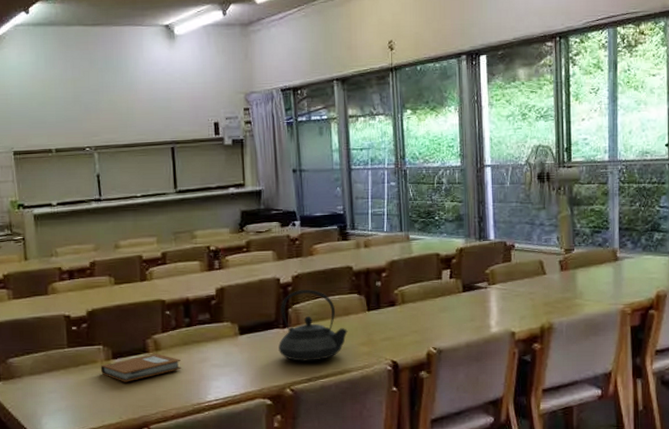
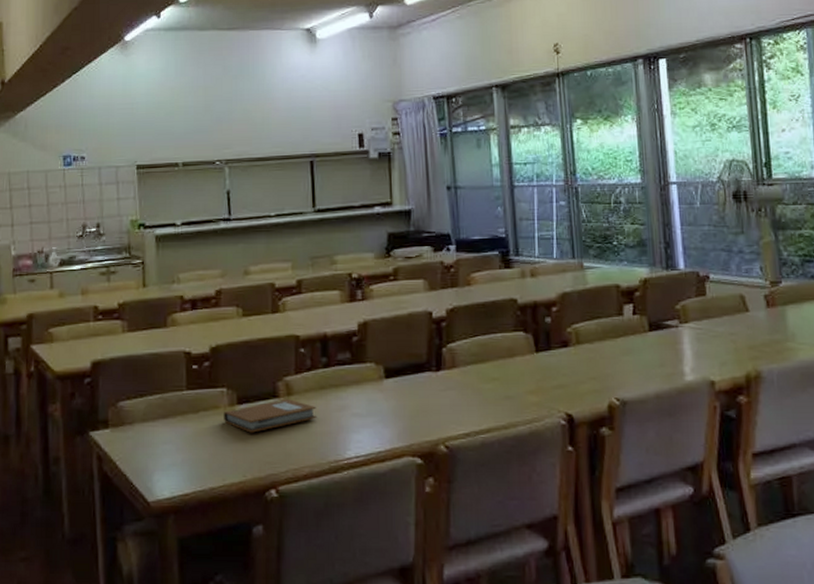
teapot: present [278,290,348,362] -> none [431,326,513,412]

